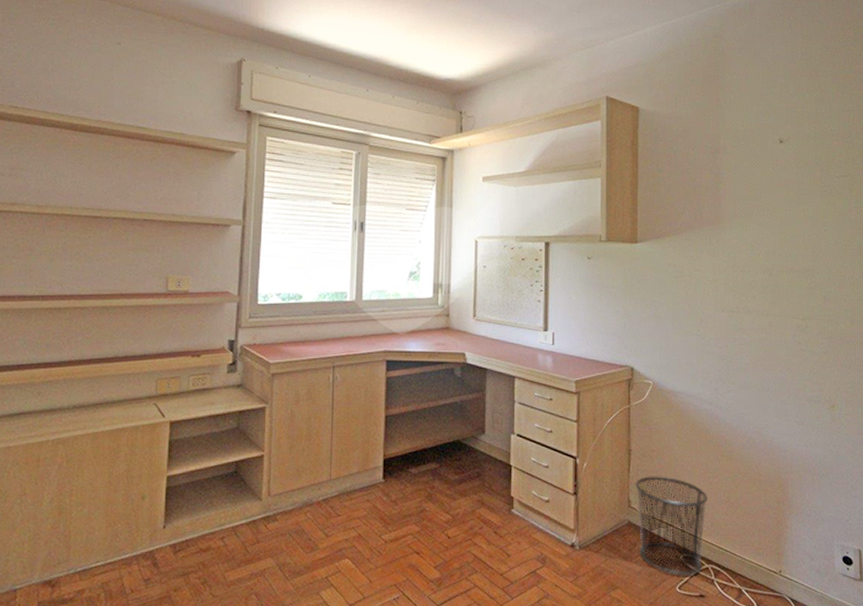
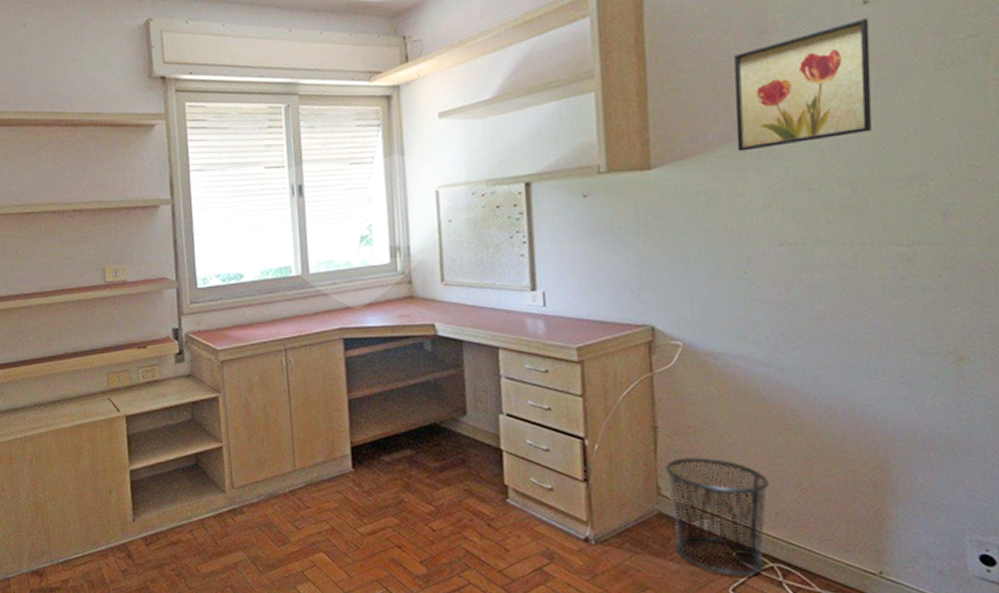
wall art: none [697,153,783,238] -> present [734,18,873,152]

